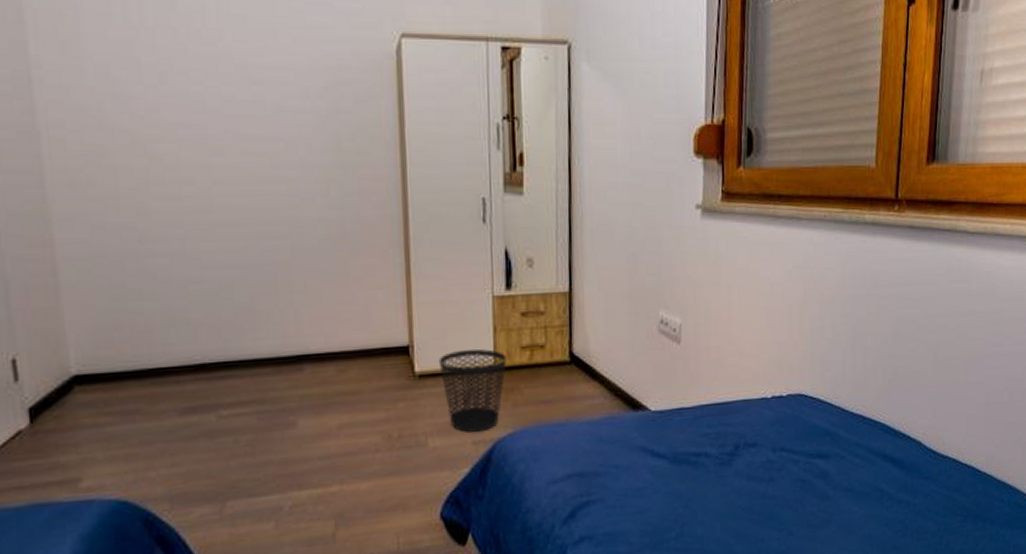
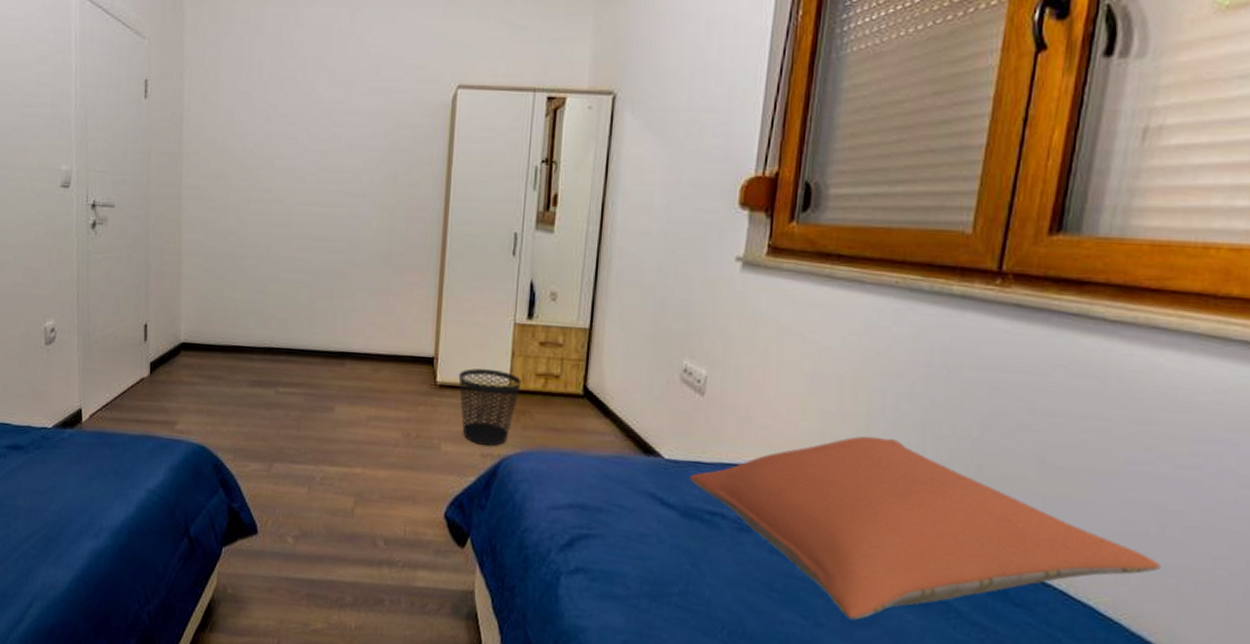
pillow: none [674,357,1012,523] -> present [688,436,1161,620]

